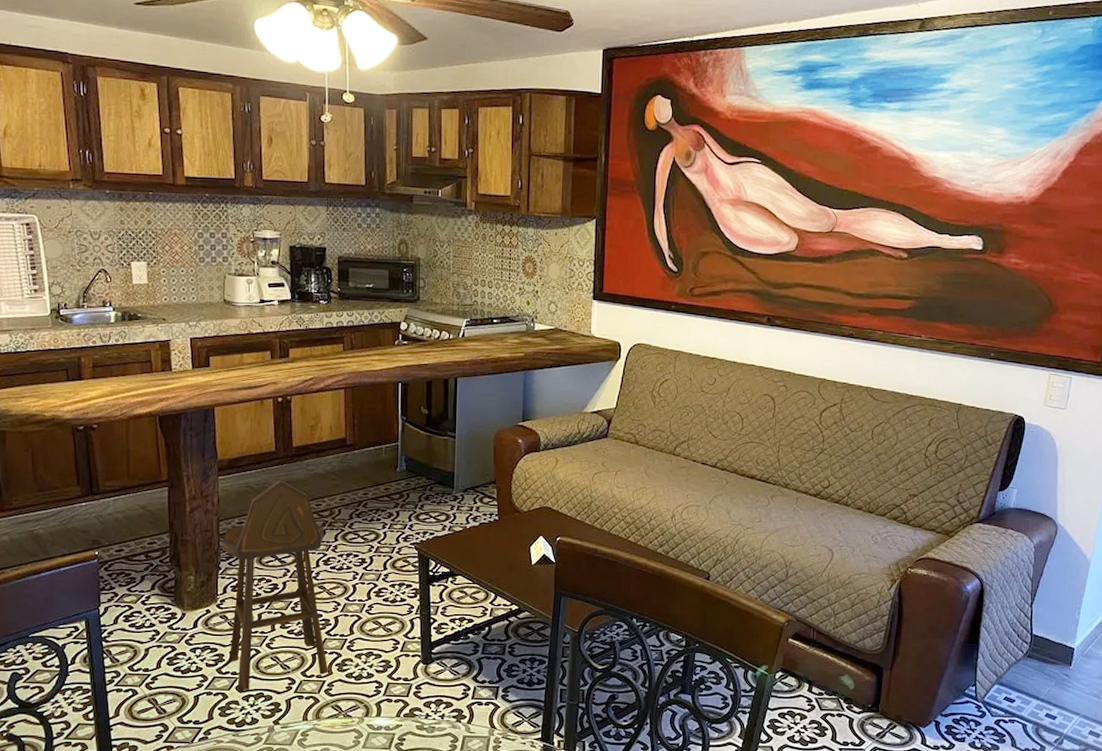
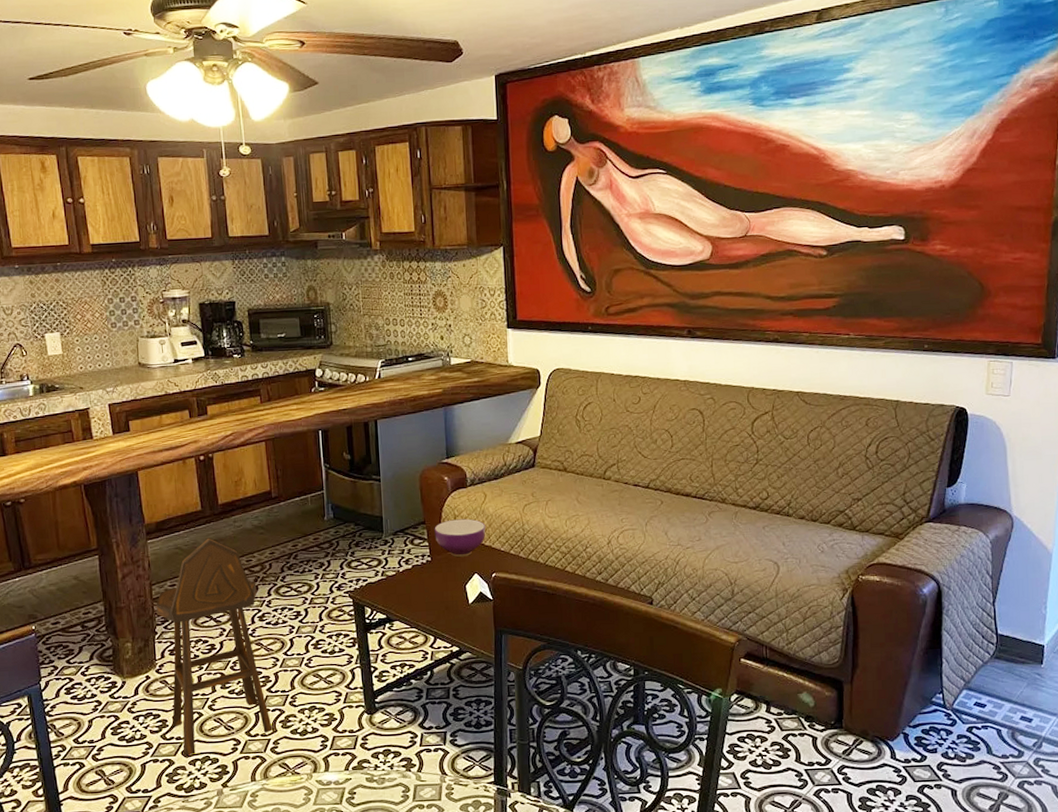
bowl: none [504,481,555,519] -> present [434,519,486,557]

